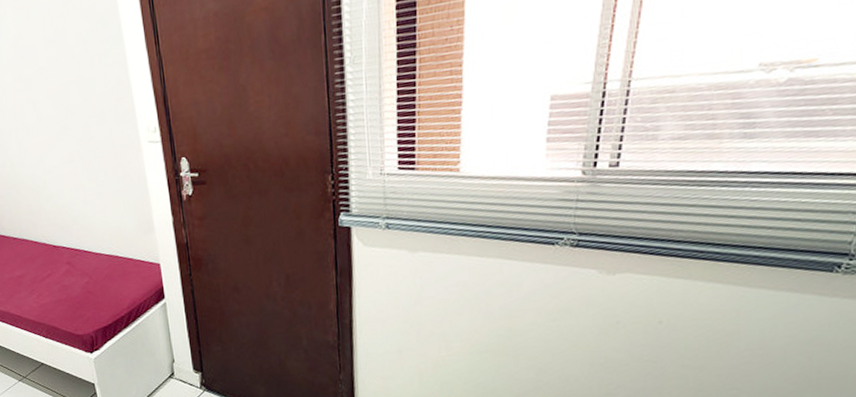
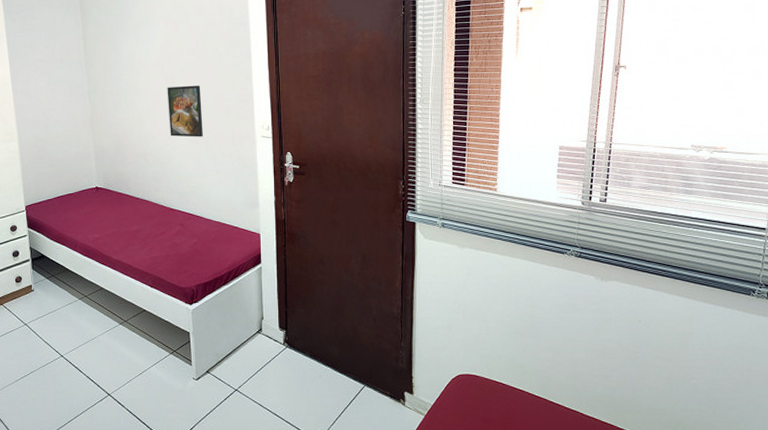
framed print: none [27,87,78,158] -> present [167,85,203,137]

